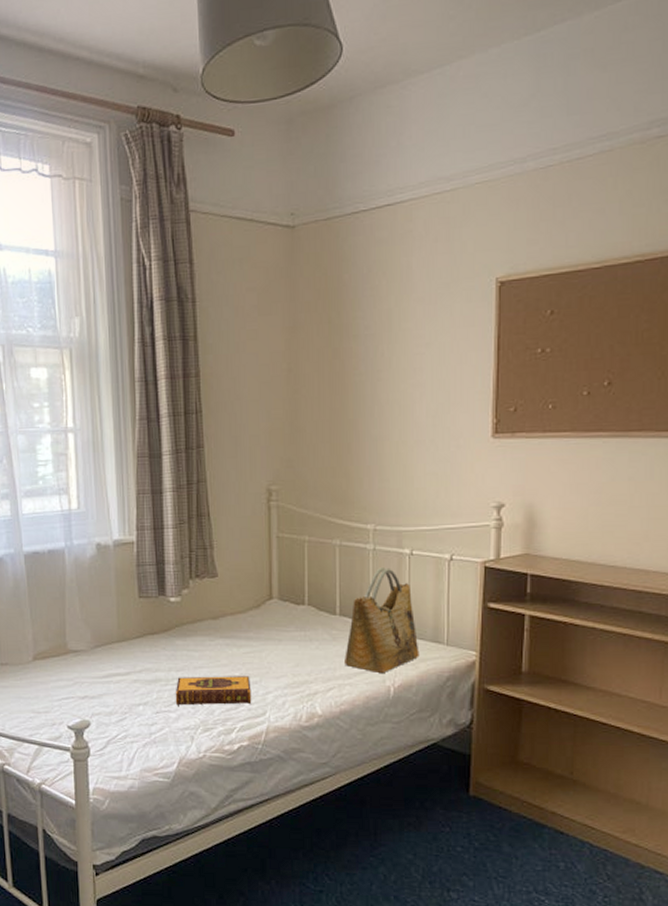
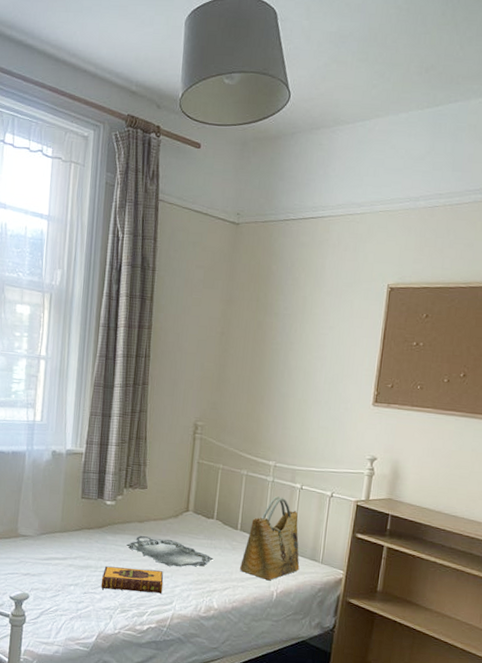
serving tray: none [201,636,310,669] -> present [126,536,213,567]

